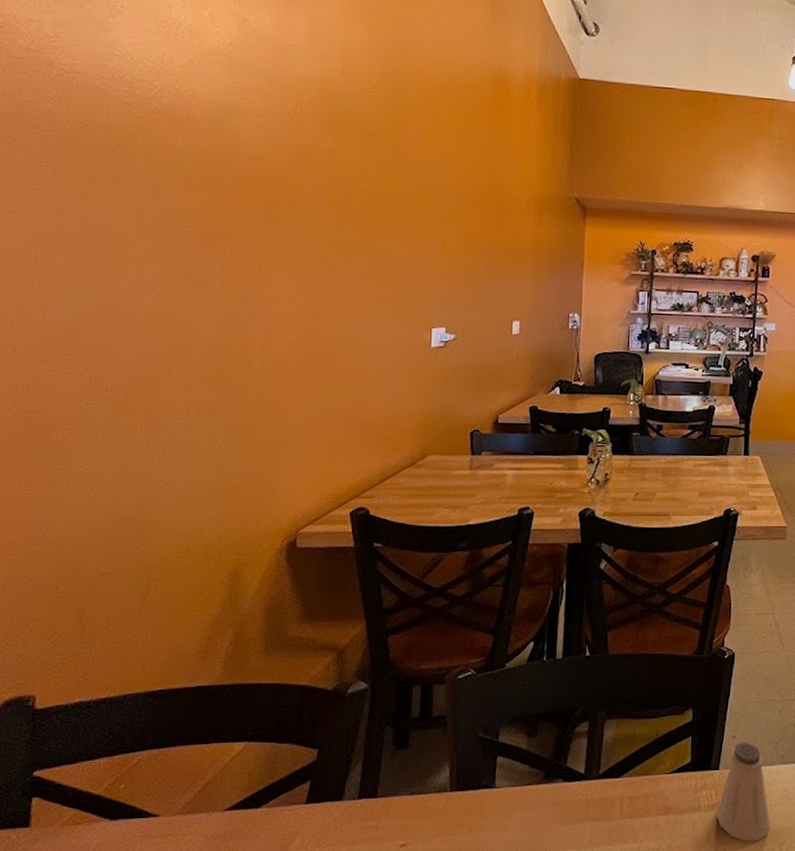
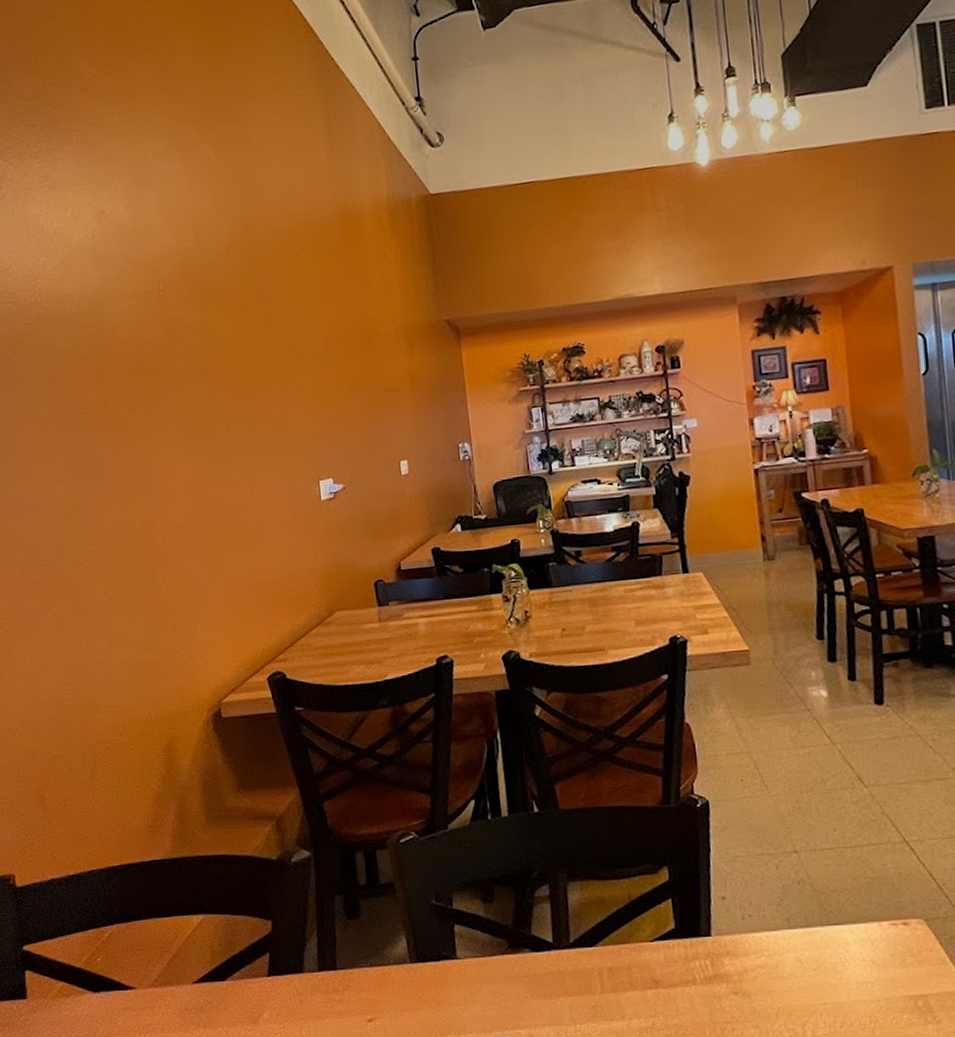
saltshaker: present [717,742,770,842] -> none [716,903,786,1020]

